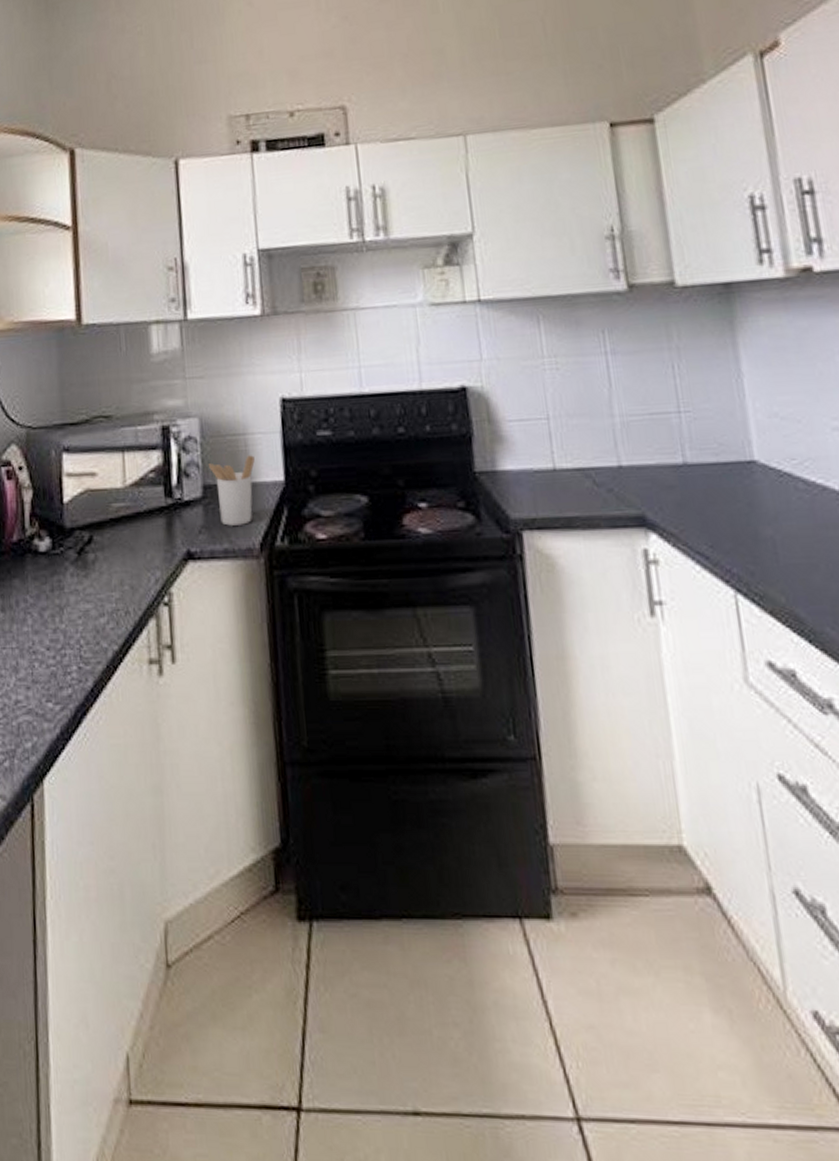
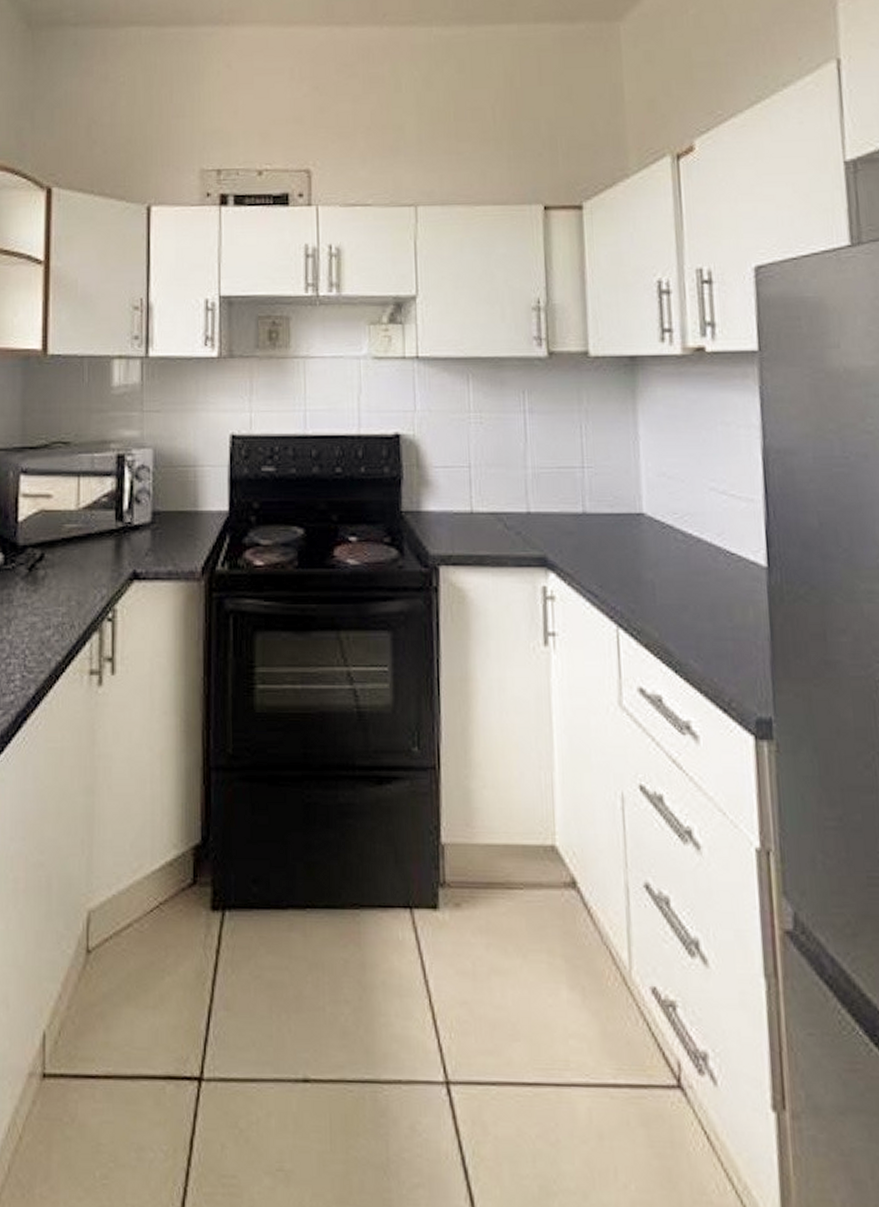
utensil holder: present [209,455,255,526] -> none [159,486,202,550]

